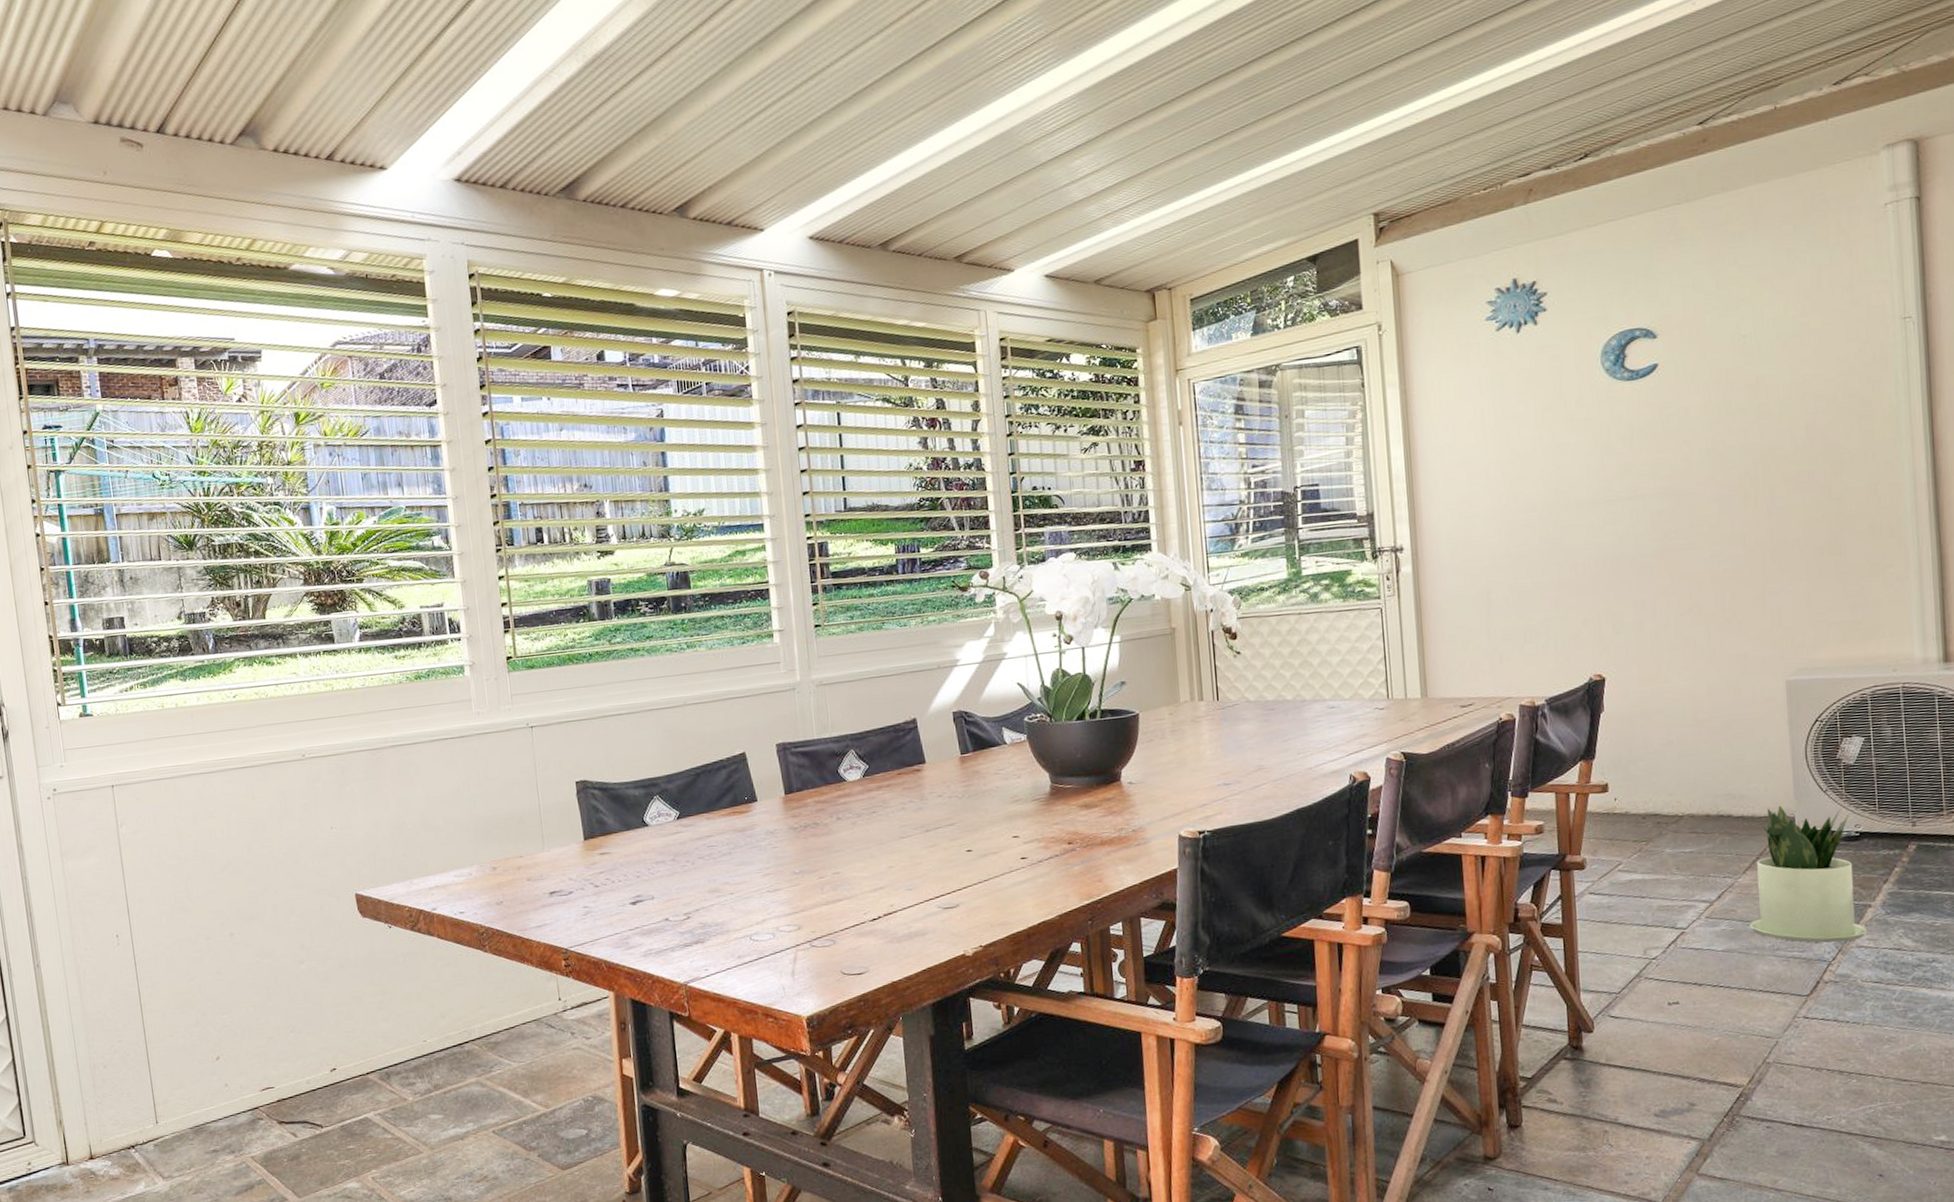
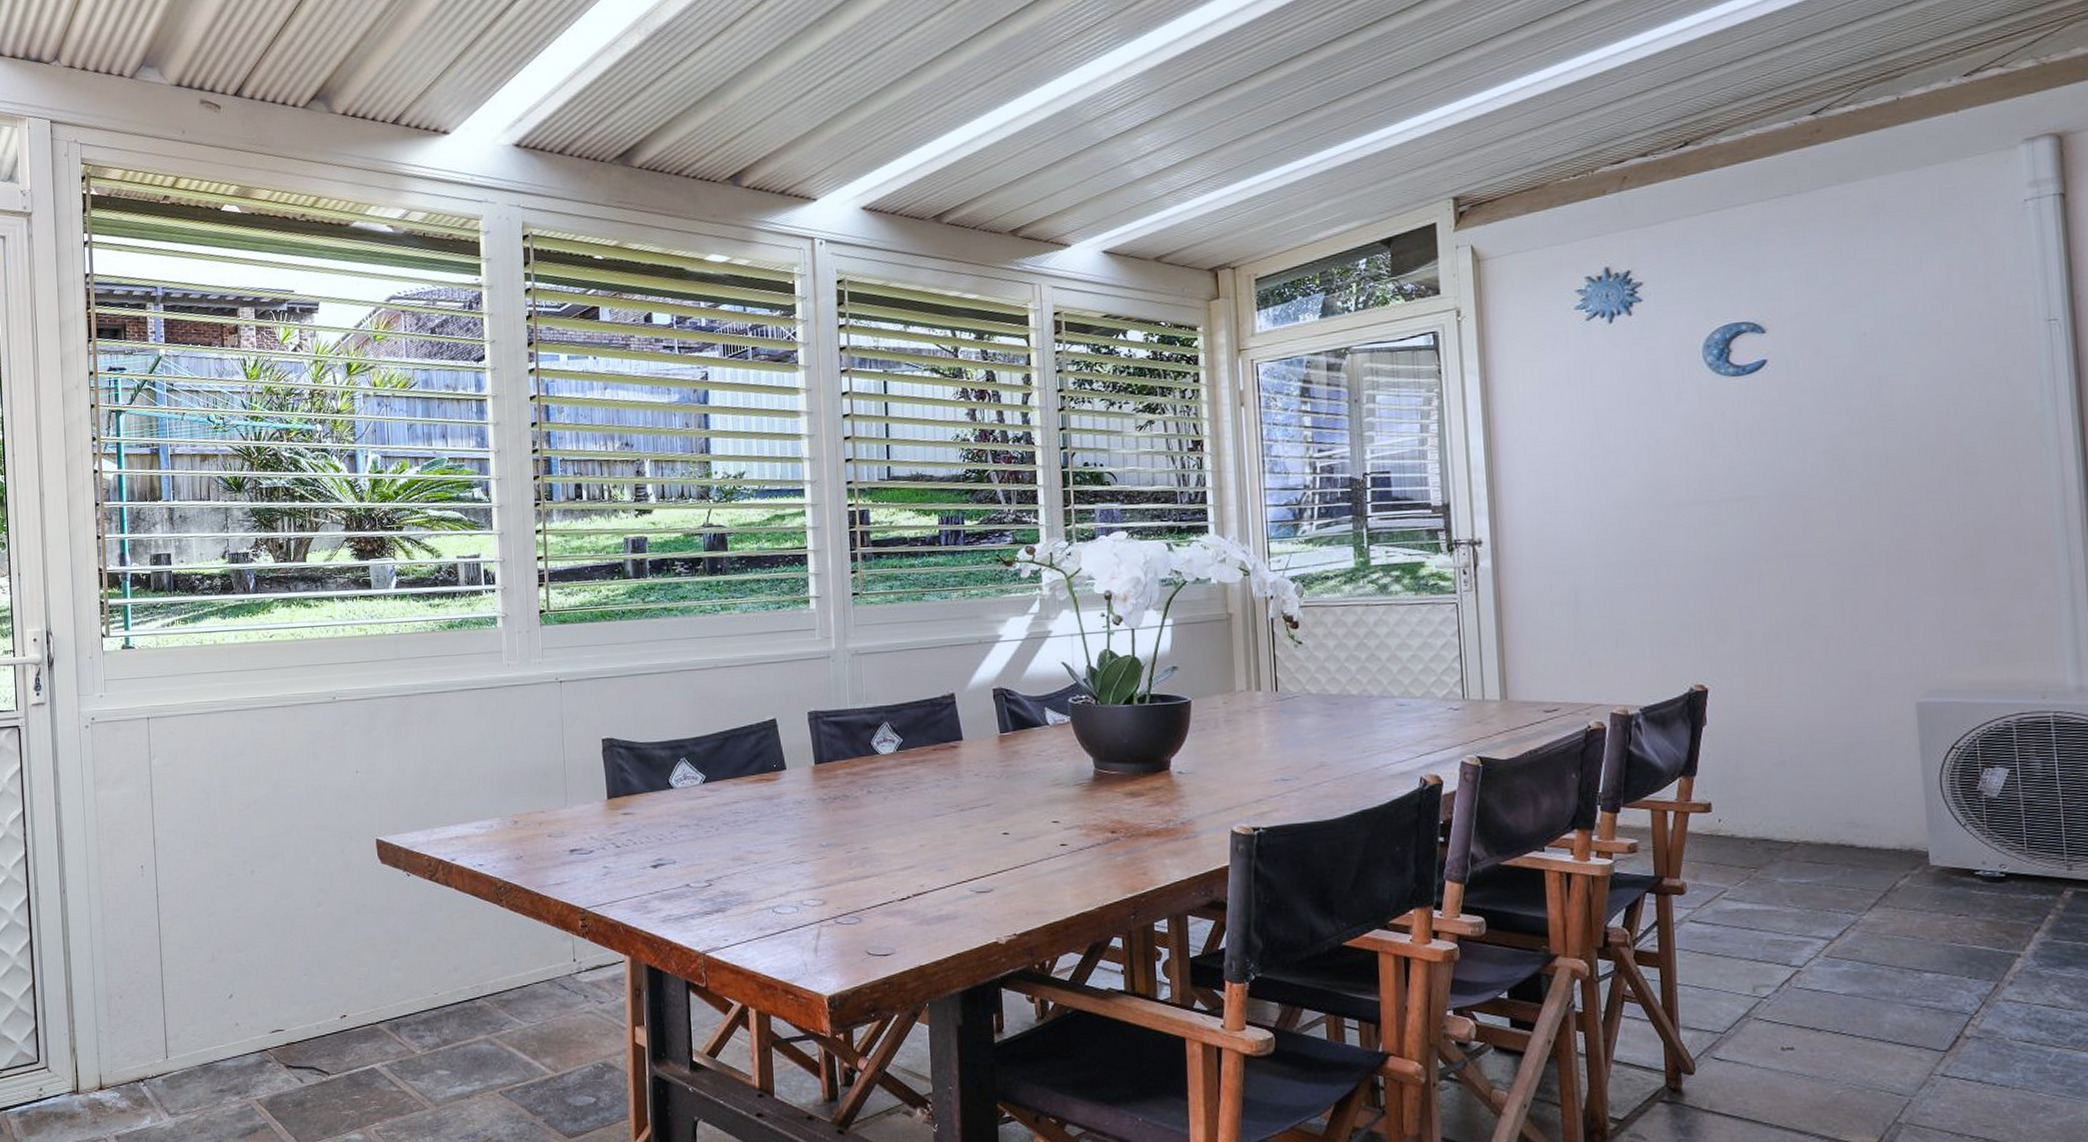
planter: present [1750,805,1868,943] -> none [1876,838,2017,993]

